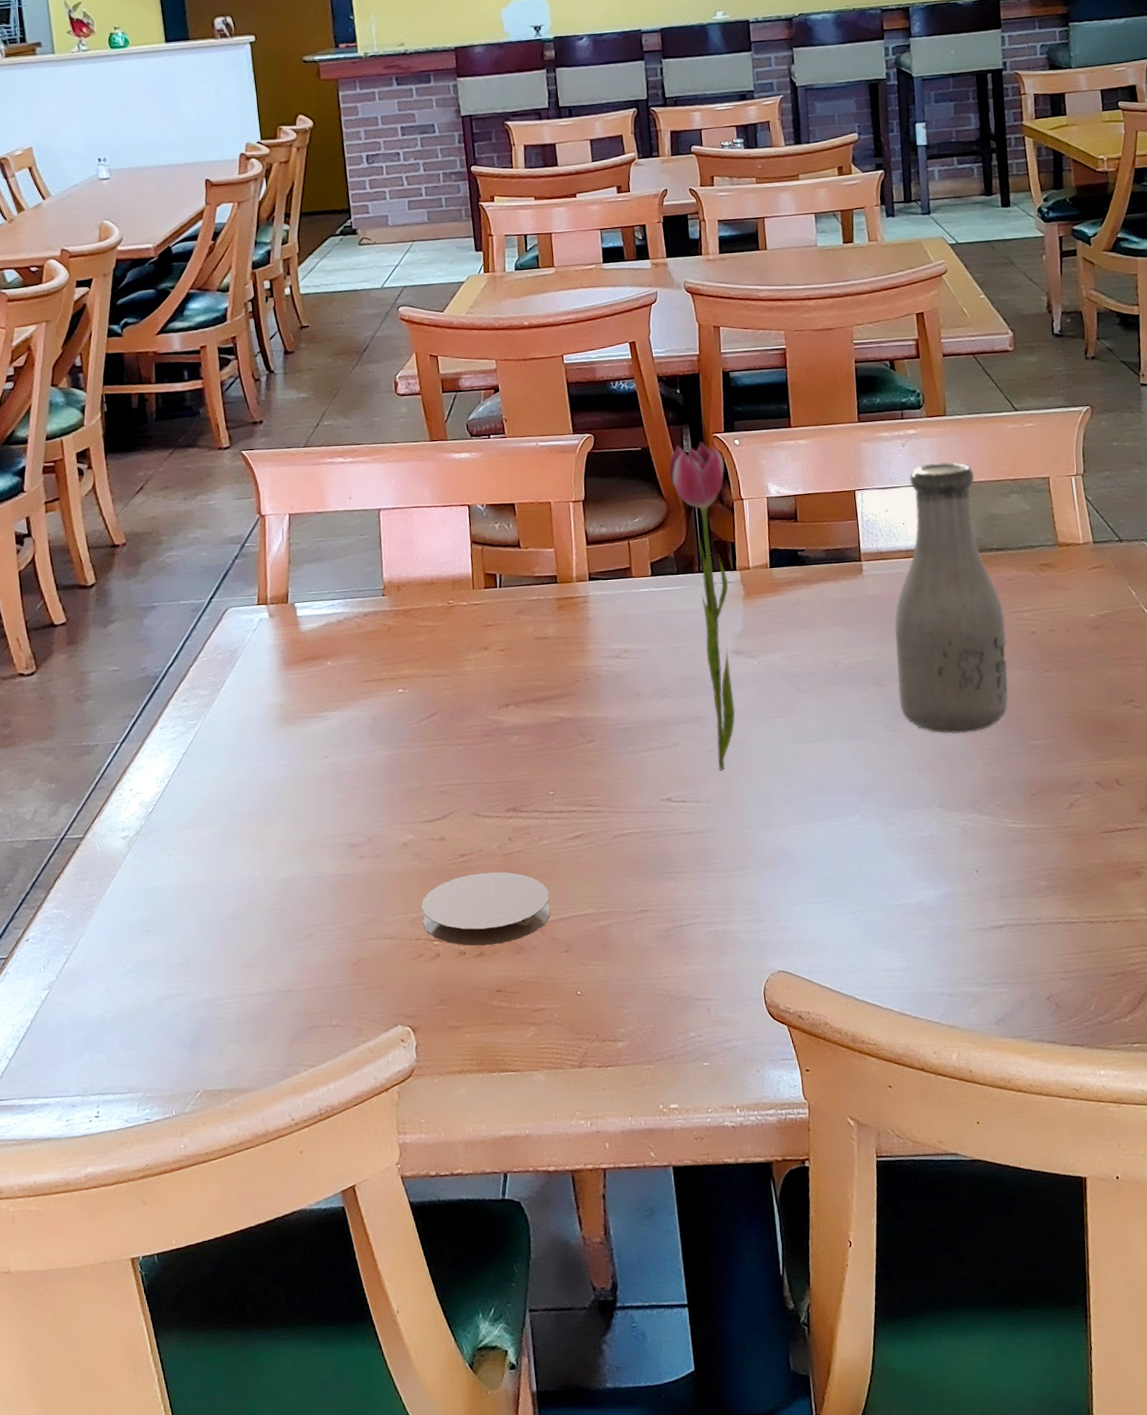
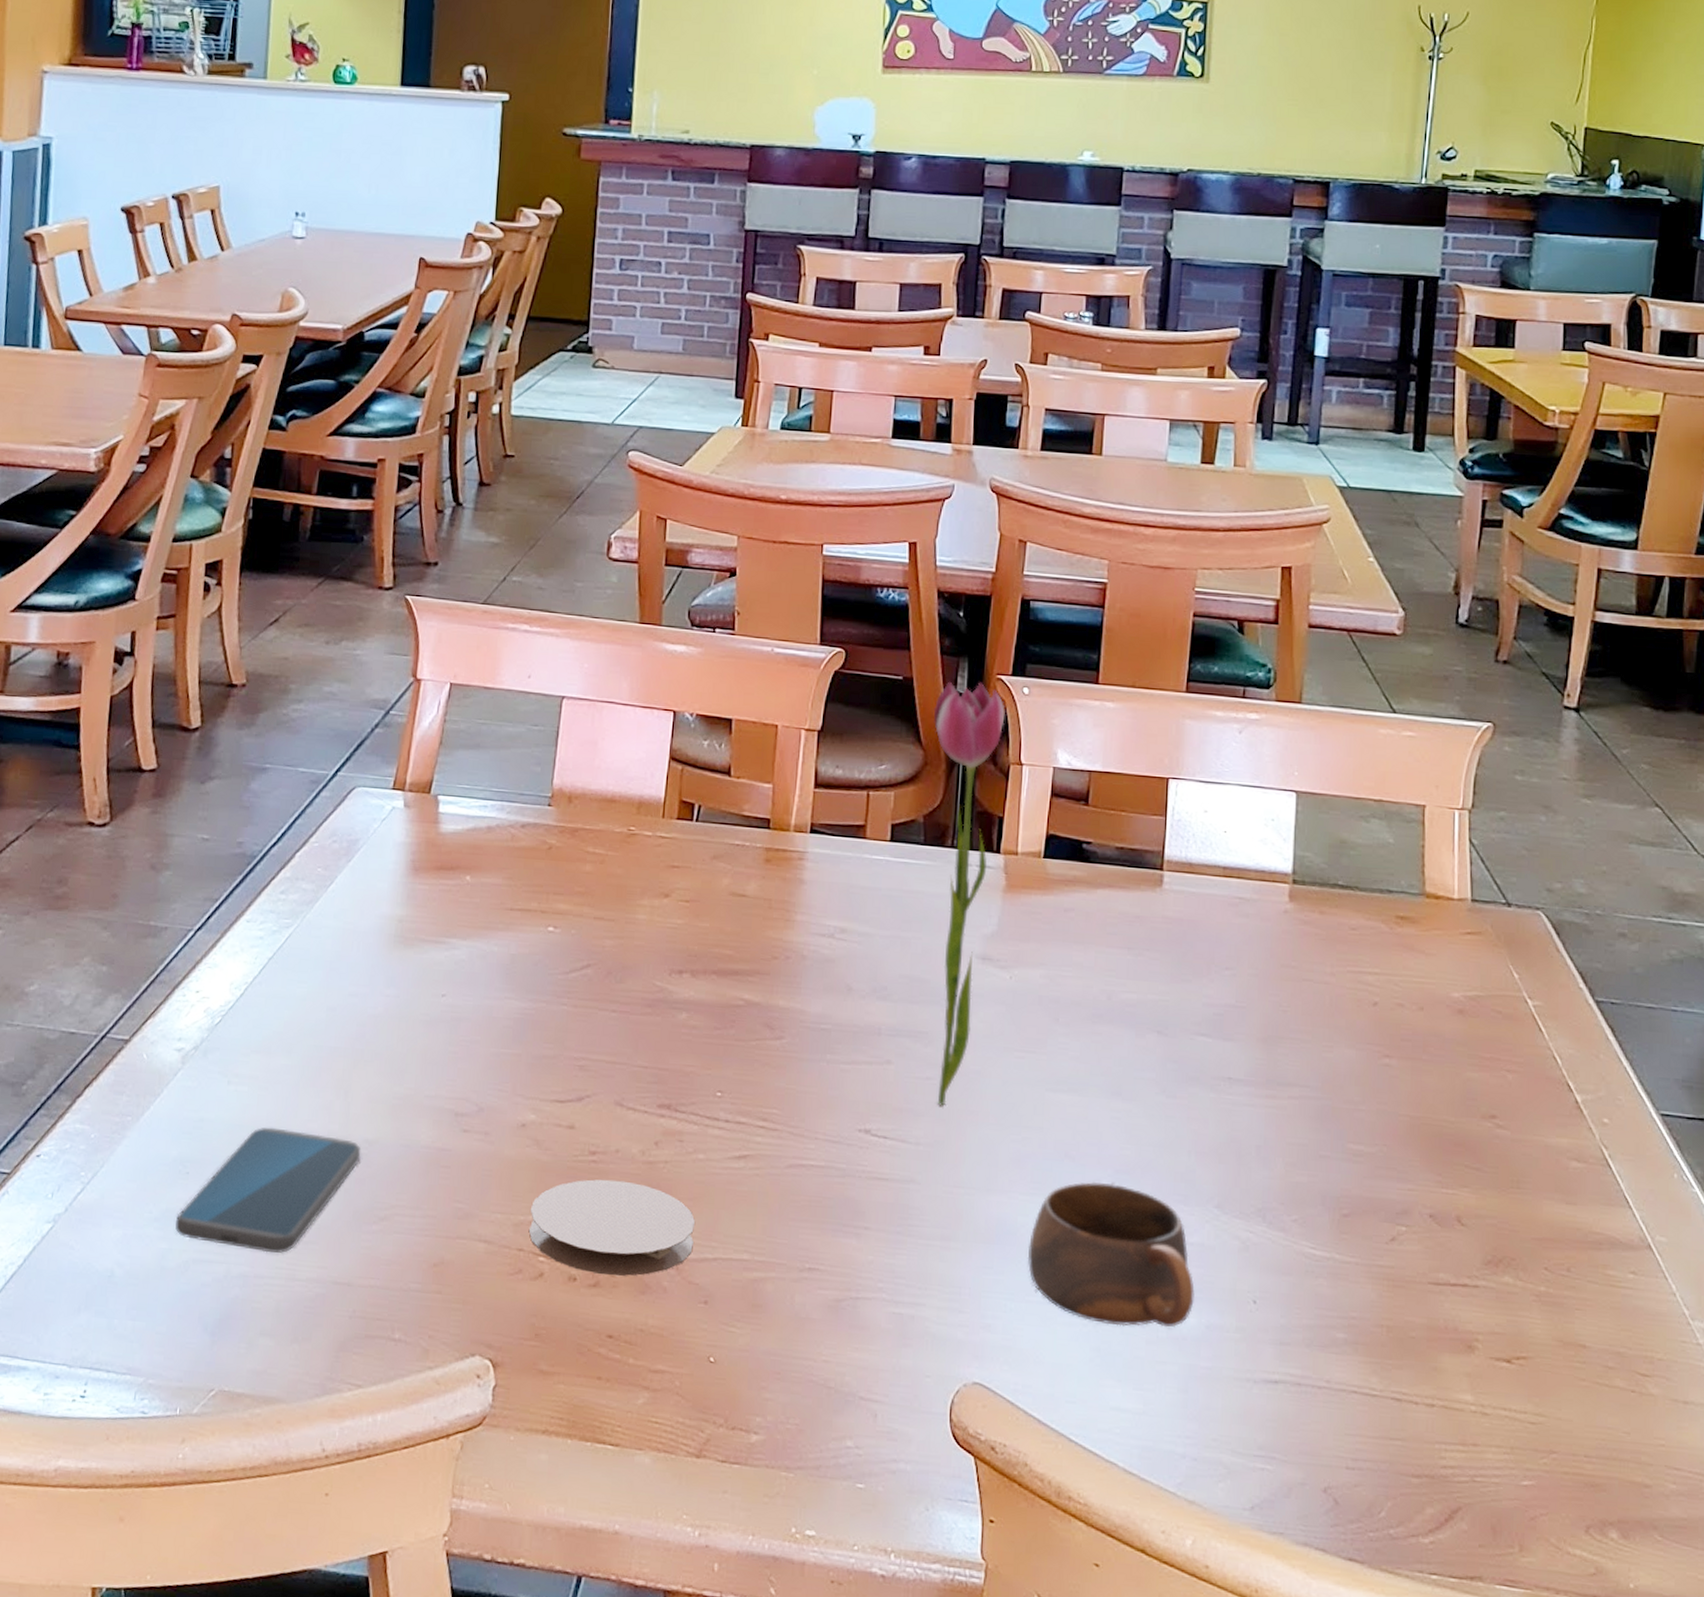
smartphone: none [146,881,283,981] -> present [175,1127,361,1253]
cup: none [803,803,933,909] -> present [1027,1181,1195,1328]
bottle: present [894,462,1009,734] -> none [1185,761,1340,1119]

